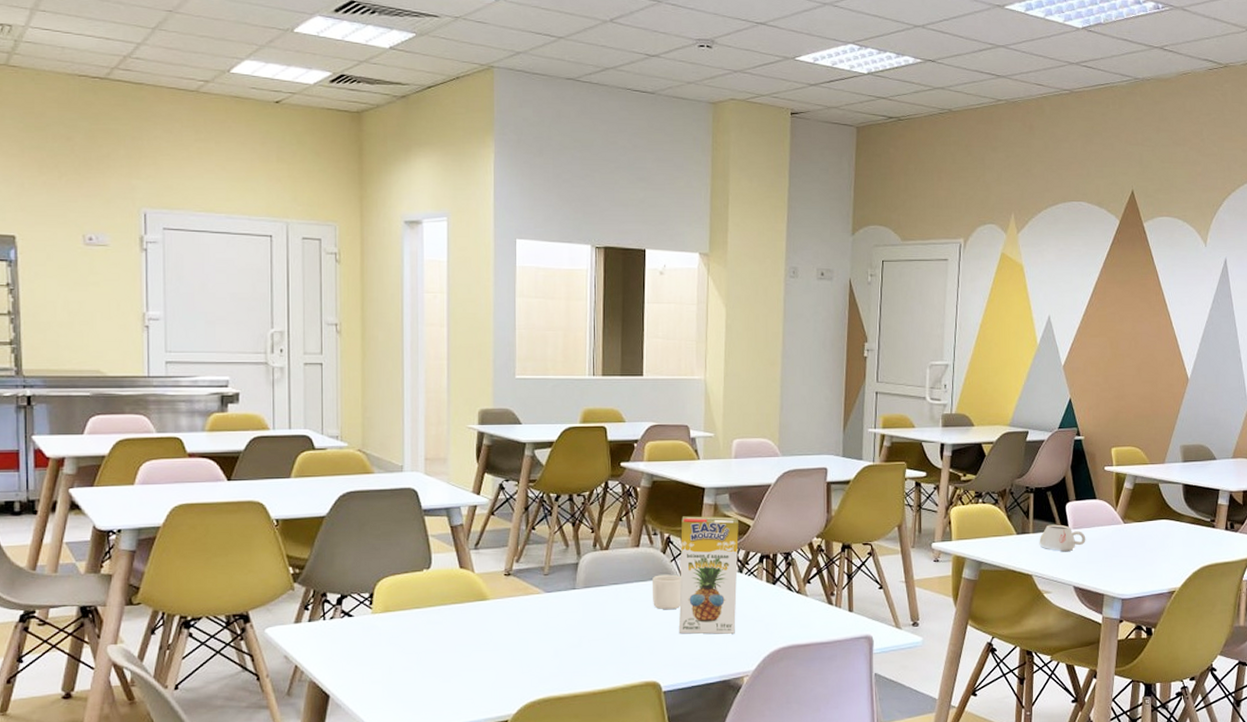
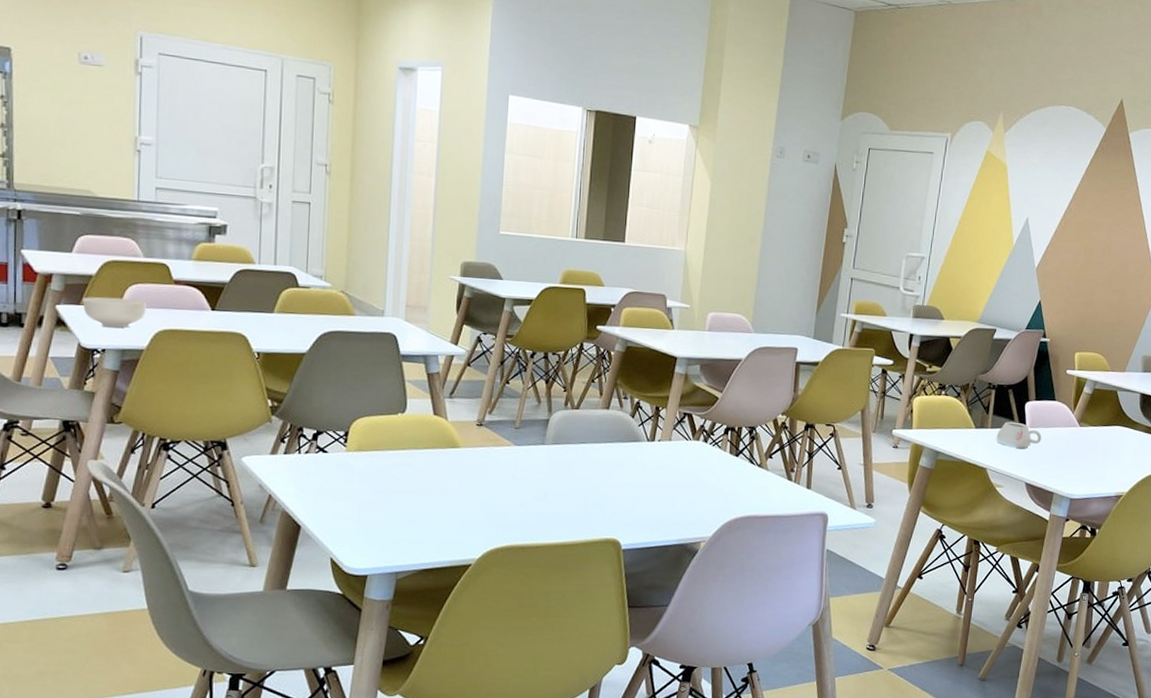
bowl: none [96,475,162,506] -> present [82,297,148,328]
cup: present [651,574,681,610] -> none [618,437,648,472]
juice box: present [678,516,740,634] -> none [641,383,708,500]

